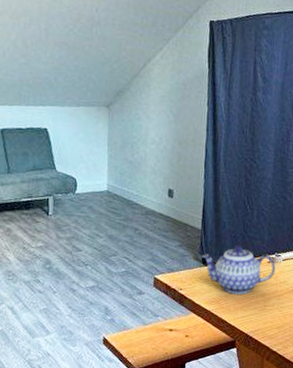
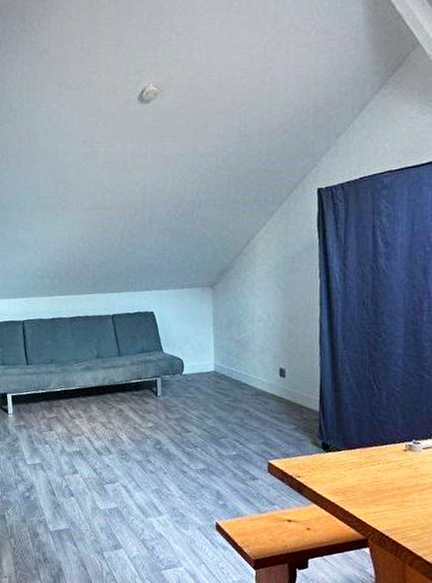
teapot: present [202,245,276,294] -> none [322,429,415,486]

